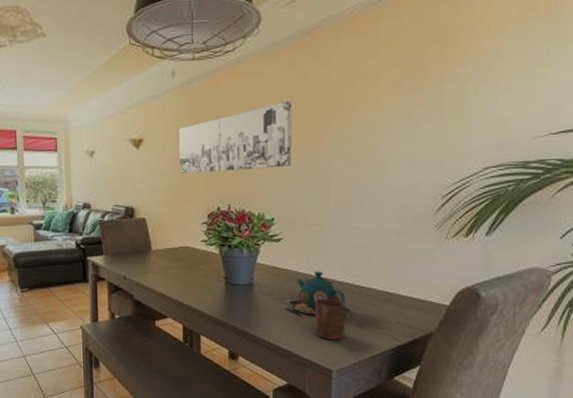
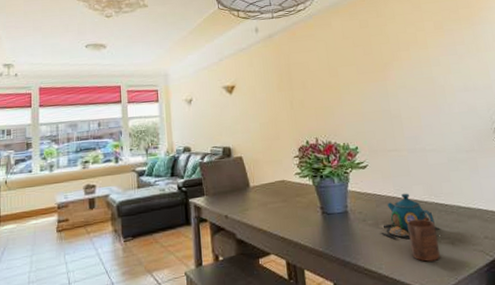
wall art: present [179,101,292,175] -> none [266,46,366,114]

